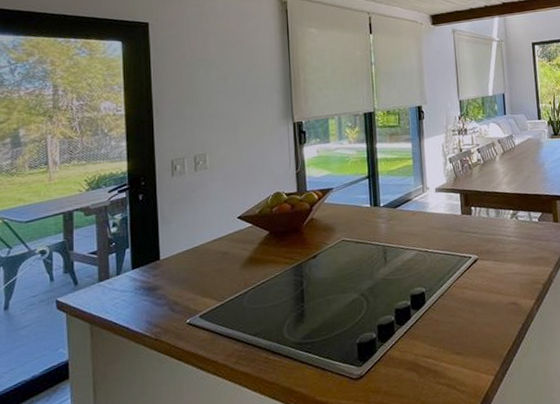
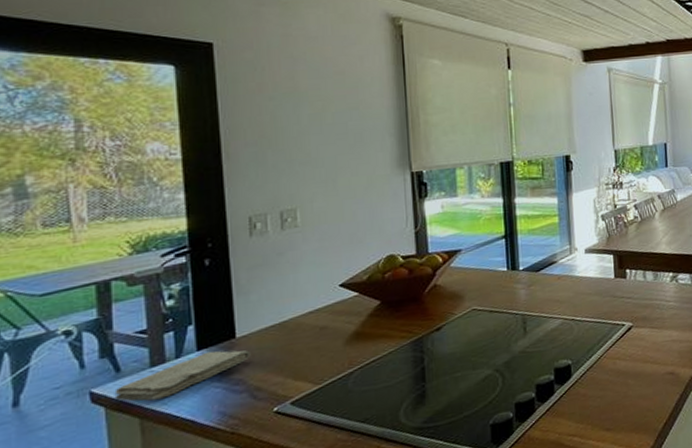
washcloth: none [73,270,170,310] -> present [114,350,251,402]

